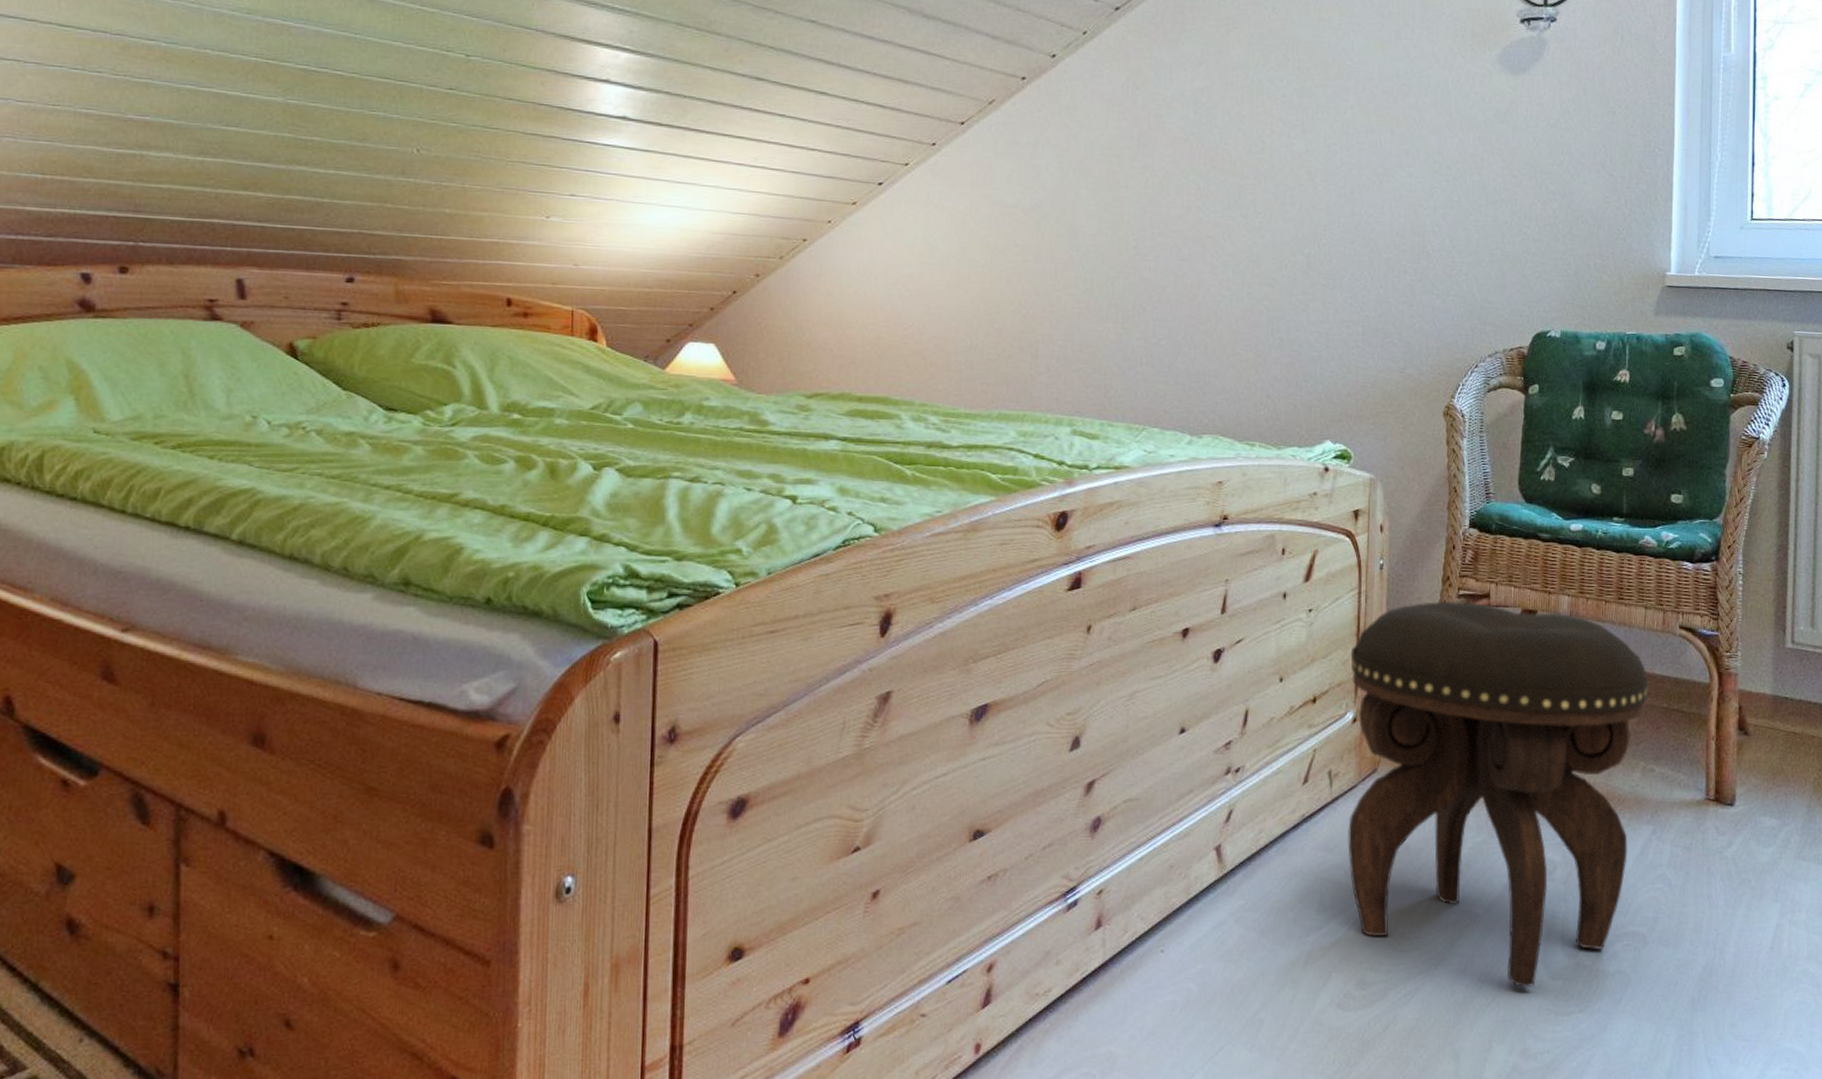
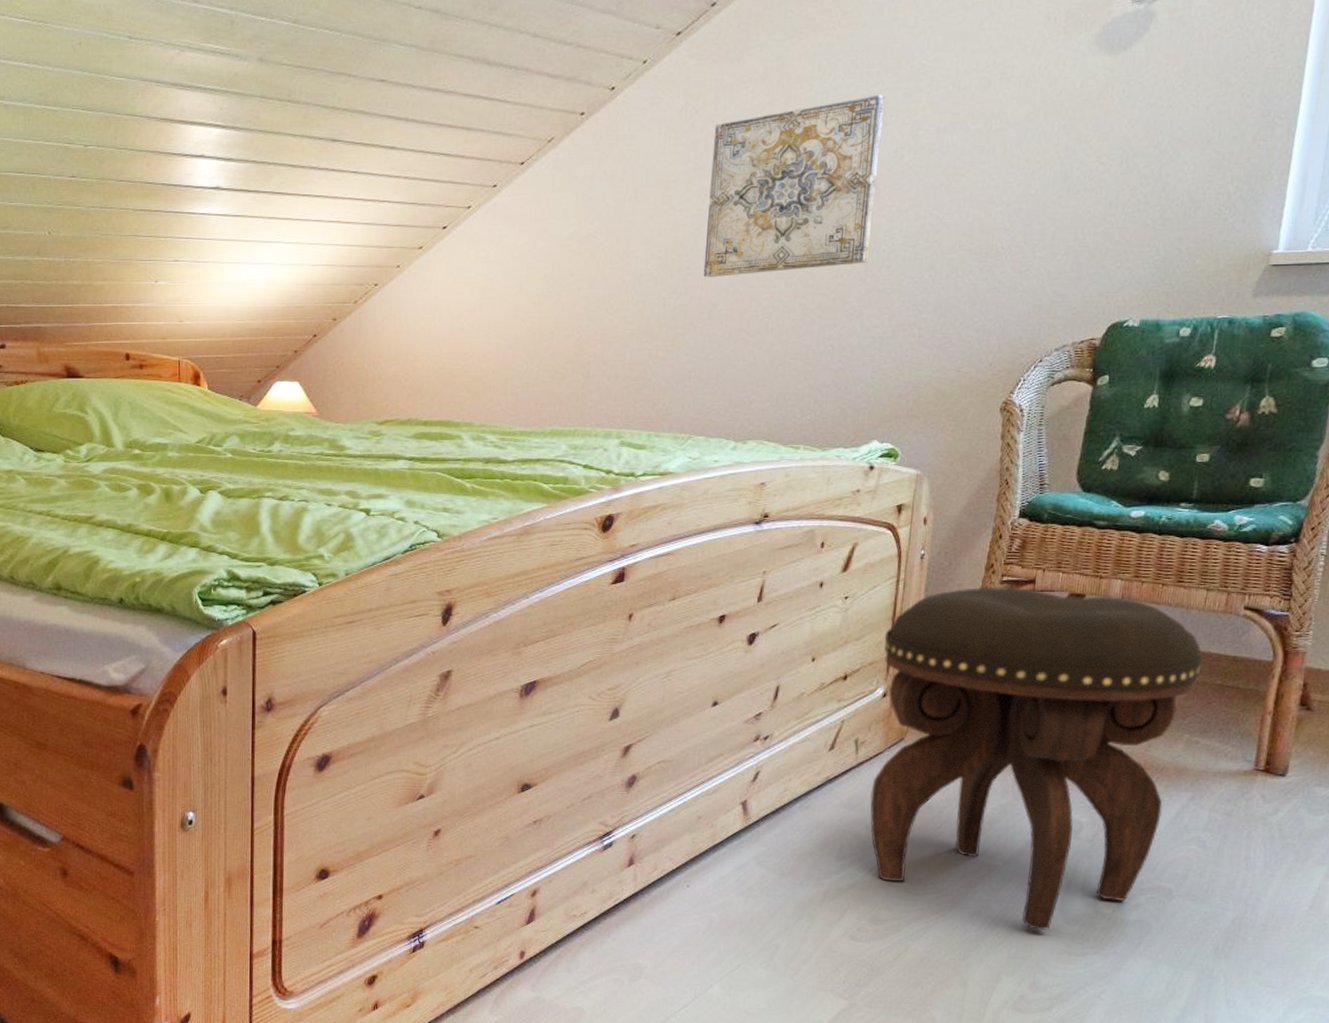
wall art: none [1151,89,1317,260] -> present [703,94,886,278]

